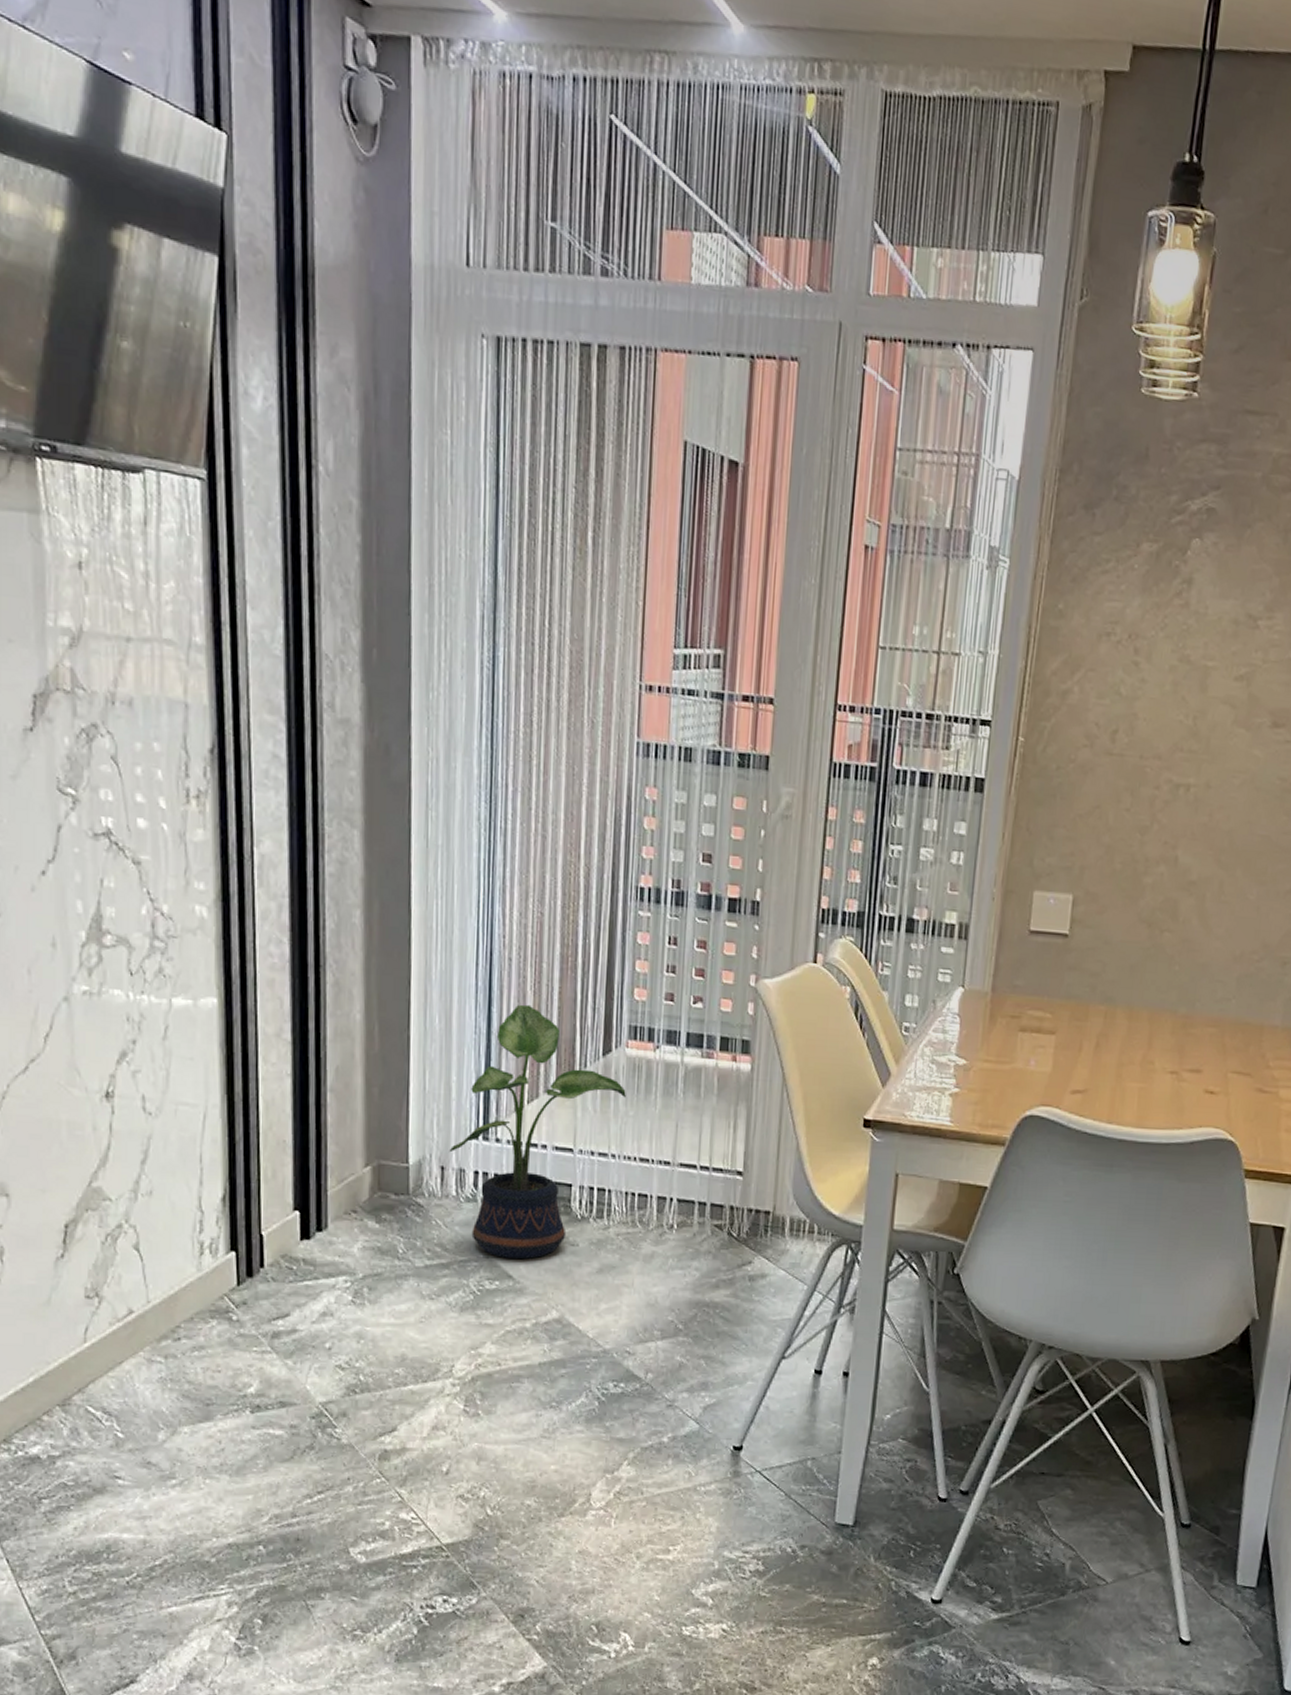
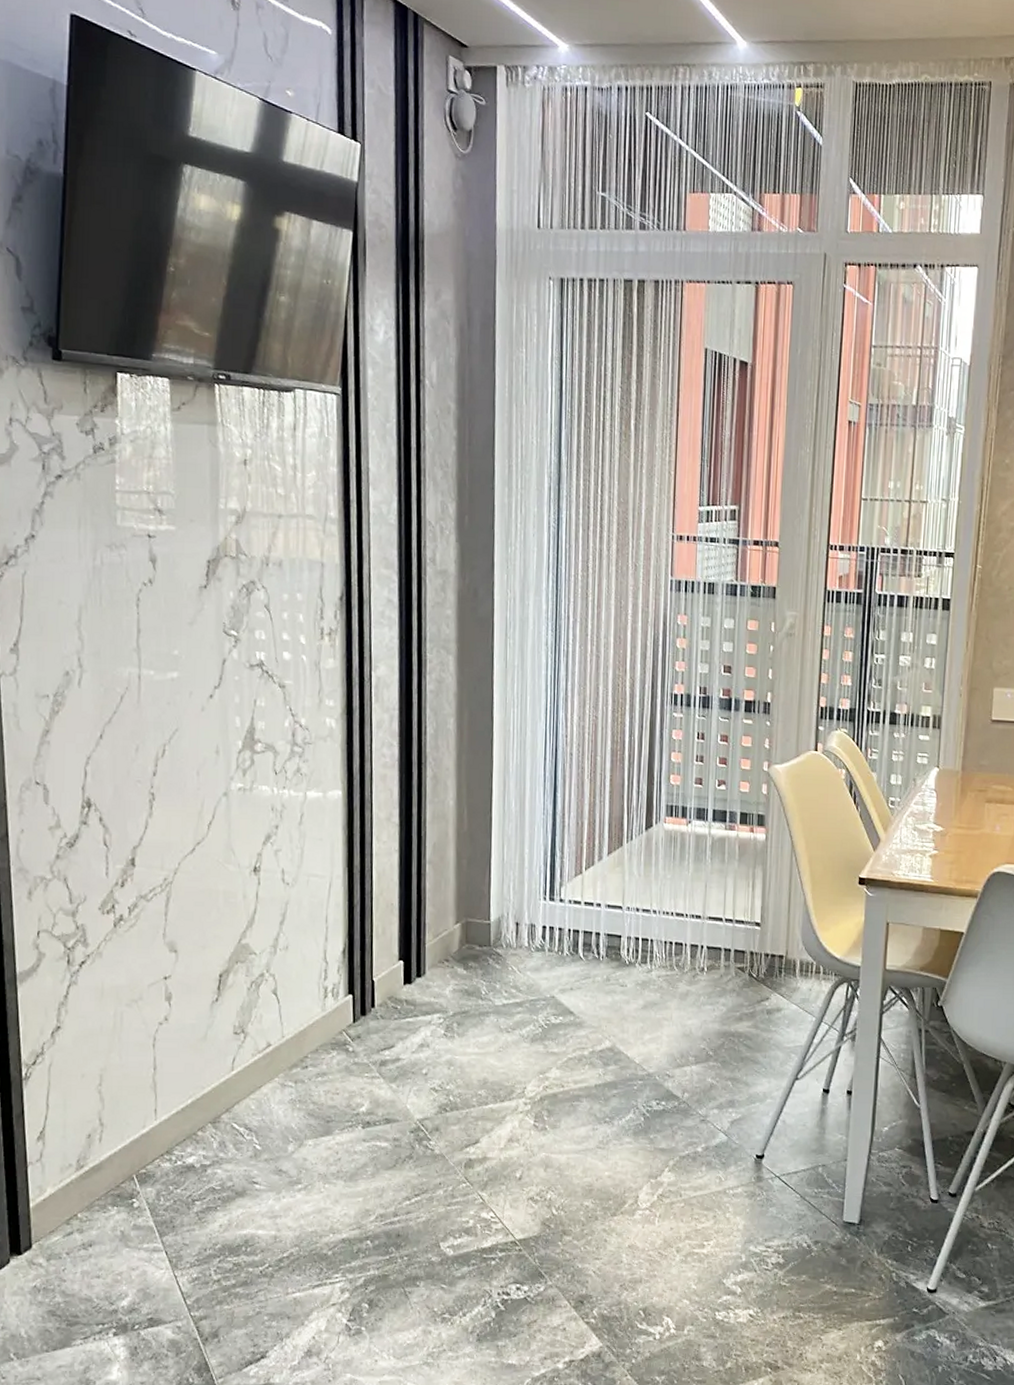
potted plant: present [449,1004,626,1260] -> none [522,790,664,999]

